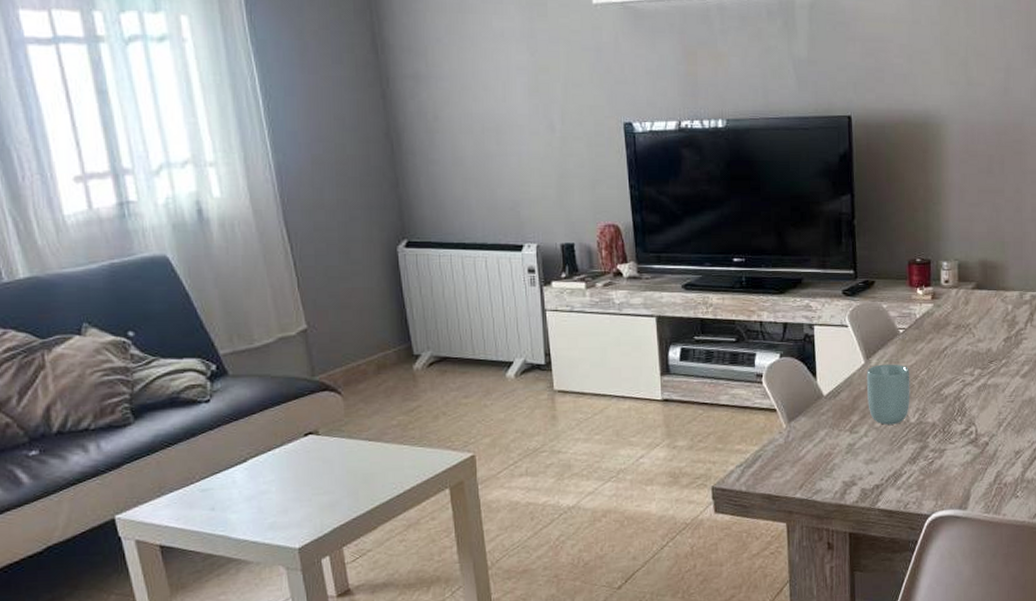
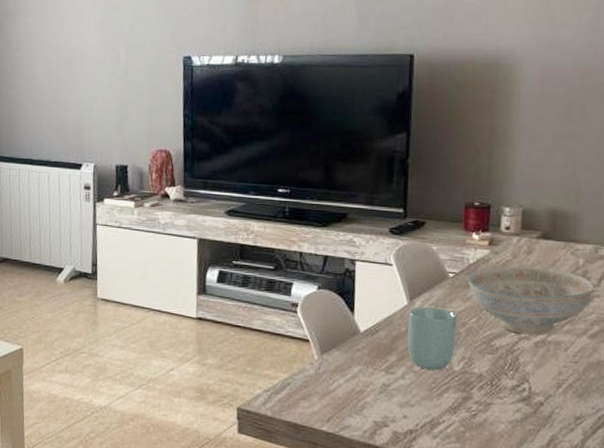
decorative bowl: none [915,317,1023,381] -> present [467,266,595,335]

